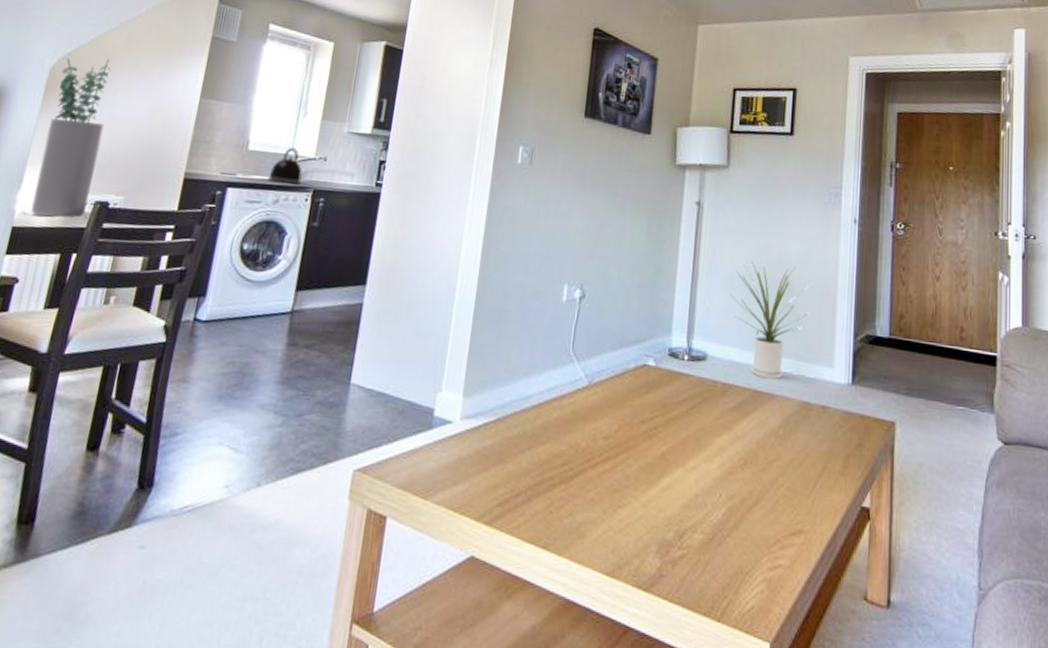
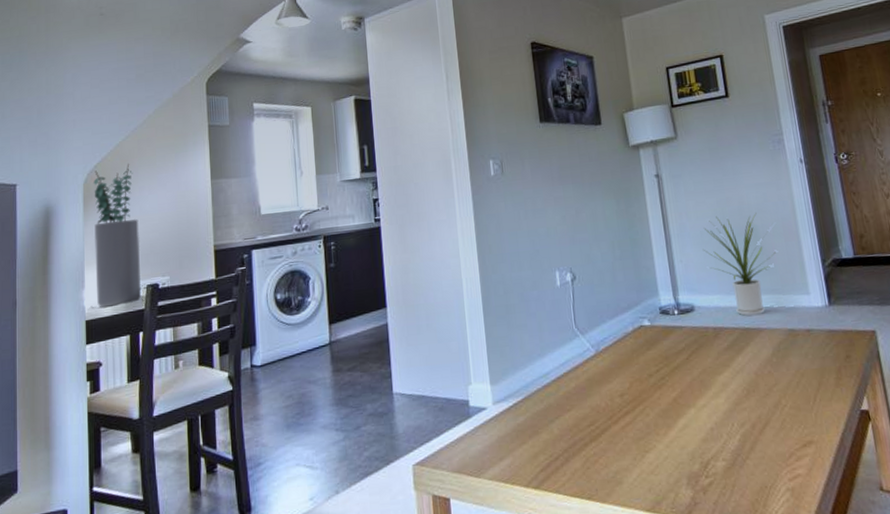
kettle: present [268,147,302,185] -> none [283,204,311,238]

